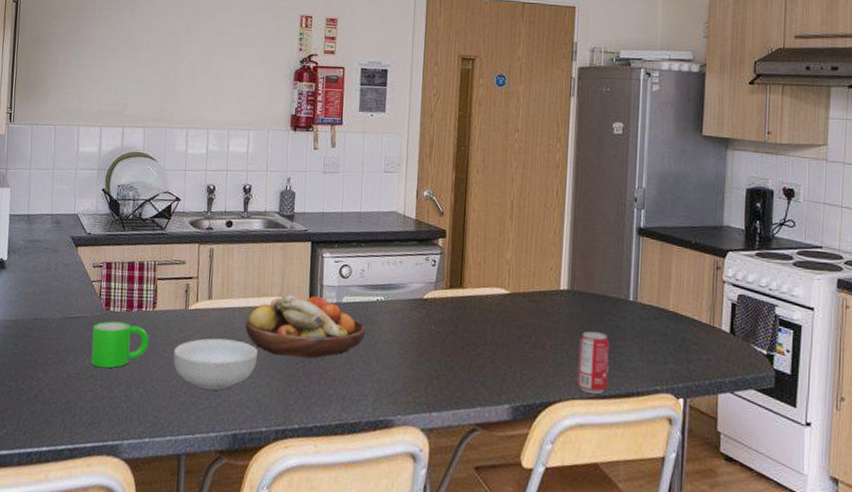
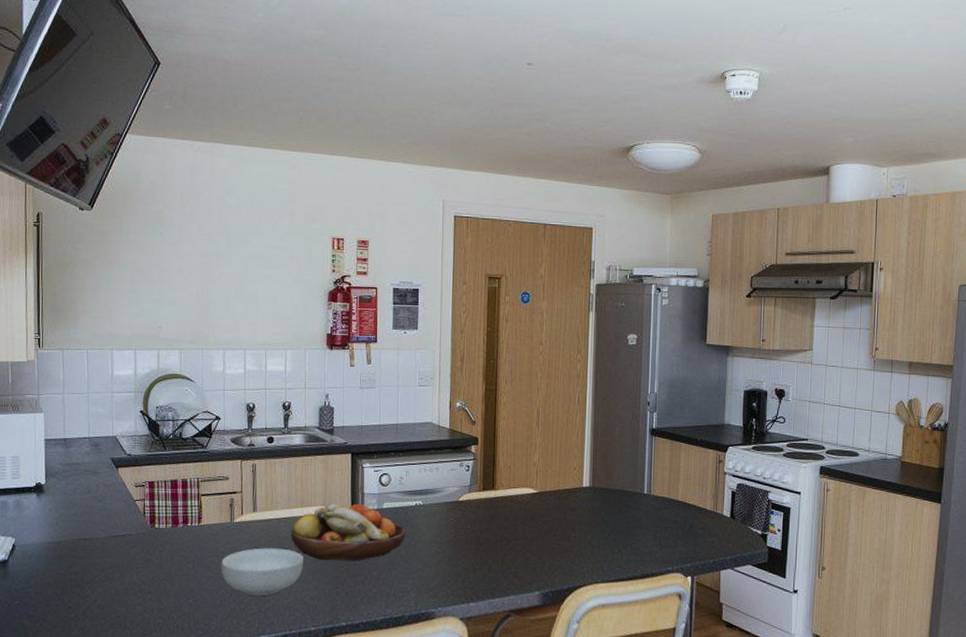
mug: present [91,321,149,368] -> none [138,537,196,582]
beverage can: present [577,331,610,395] -> none [599,522,627,578]

